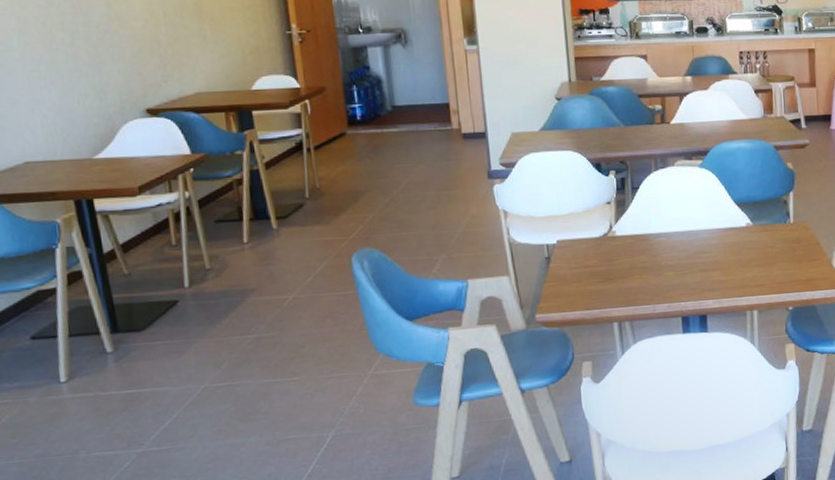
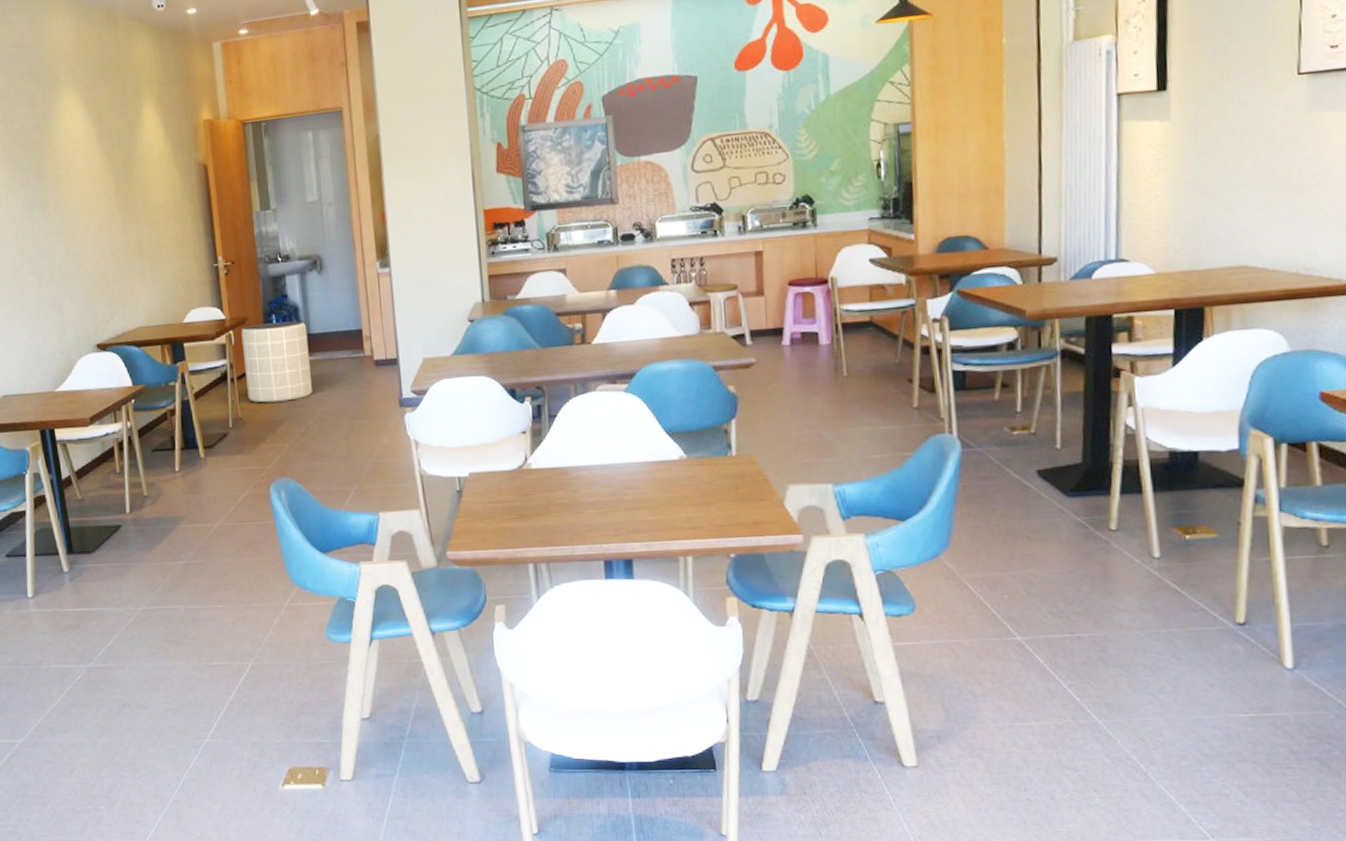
trash can: none [318,92,397,174] -> present [241,320,312,403]

